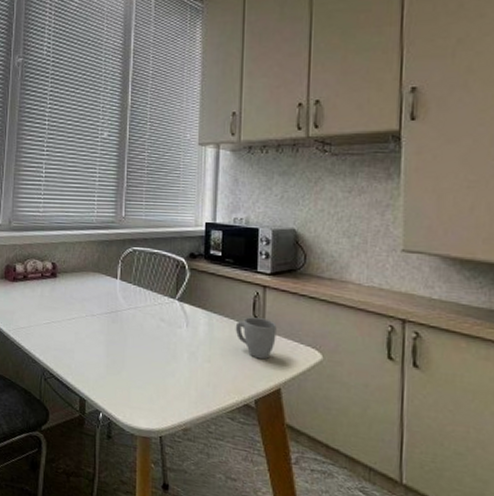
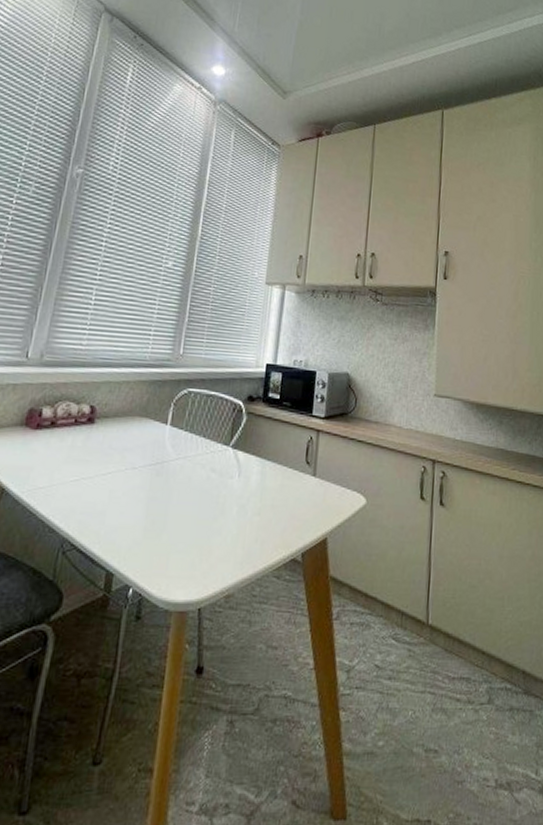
mug: present [235,317,277,360] -> none [287,463,327,508]

